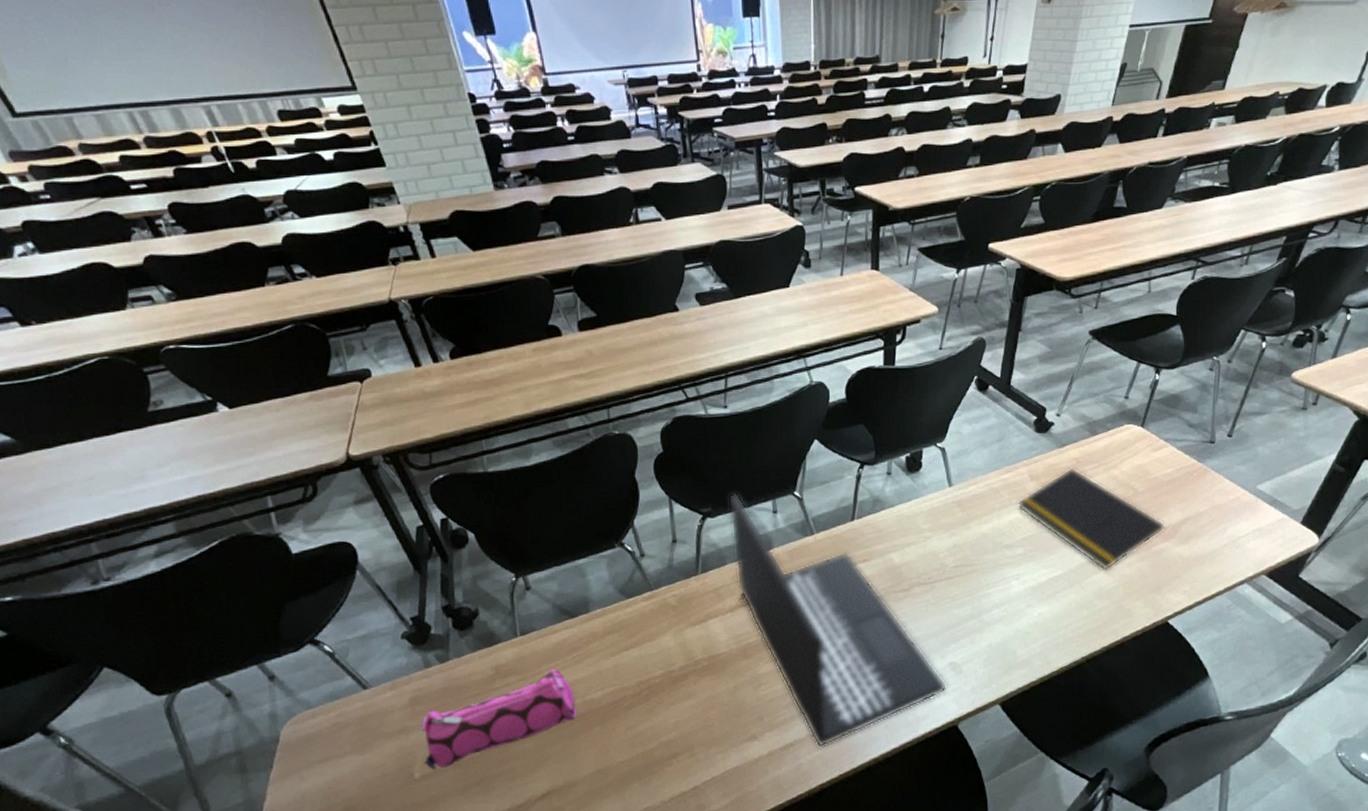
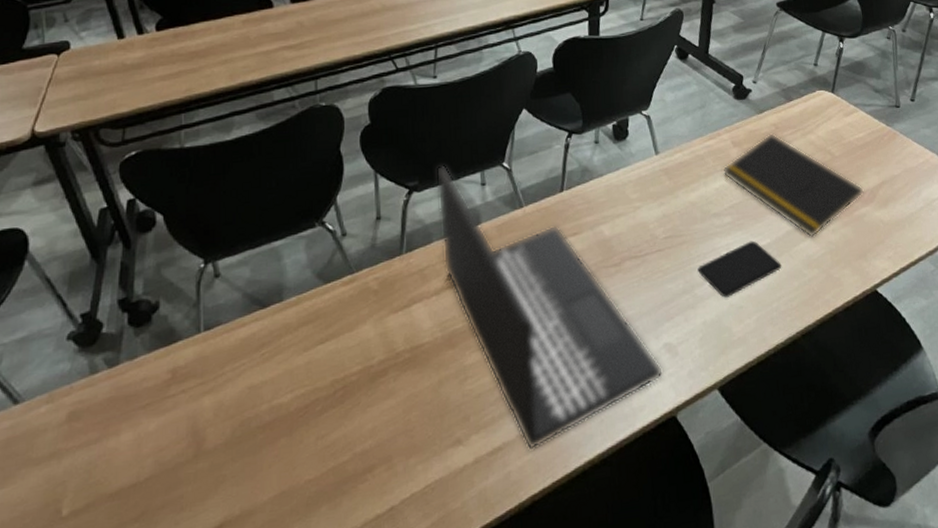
pencil case: present [421,669,577,770] -> none [76,369,261,503]
smartphone: none [986,571,1072,623] -> present [697,240,782,298]

